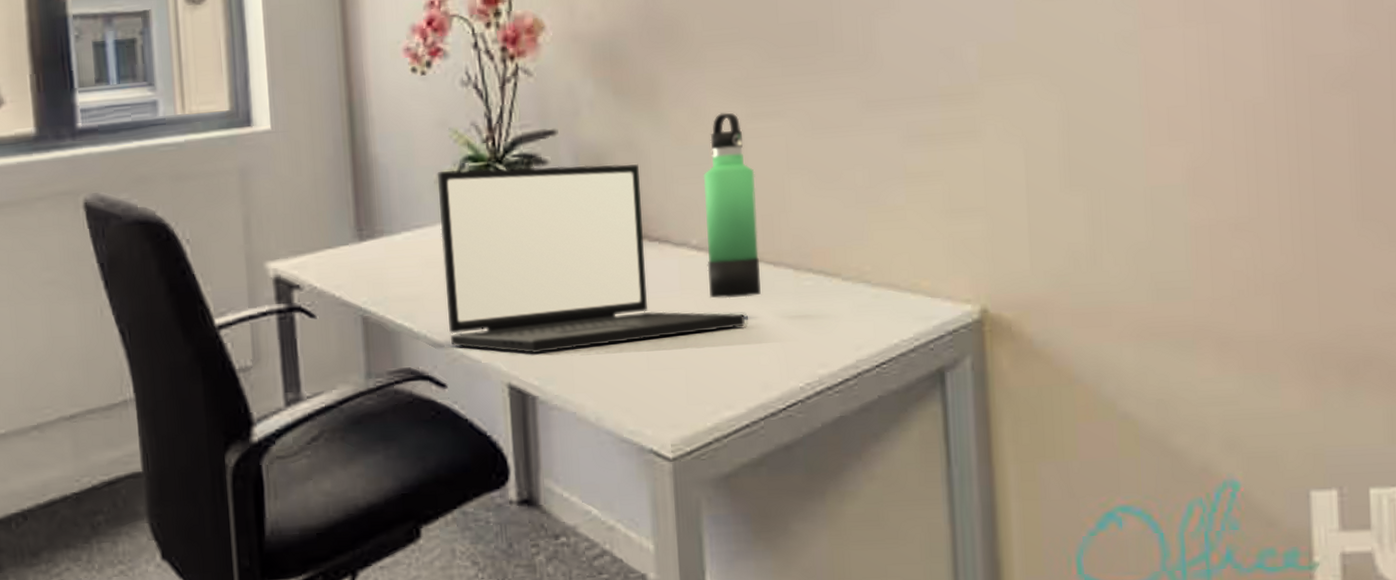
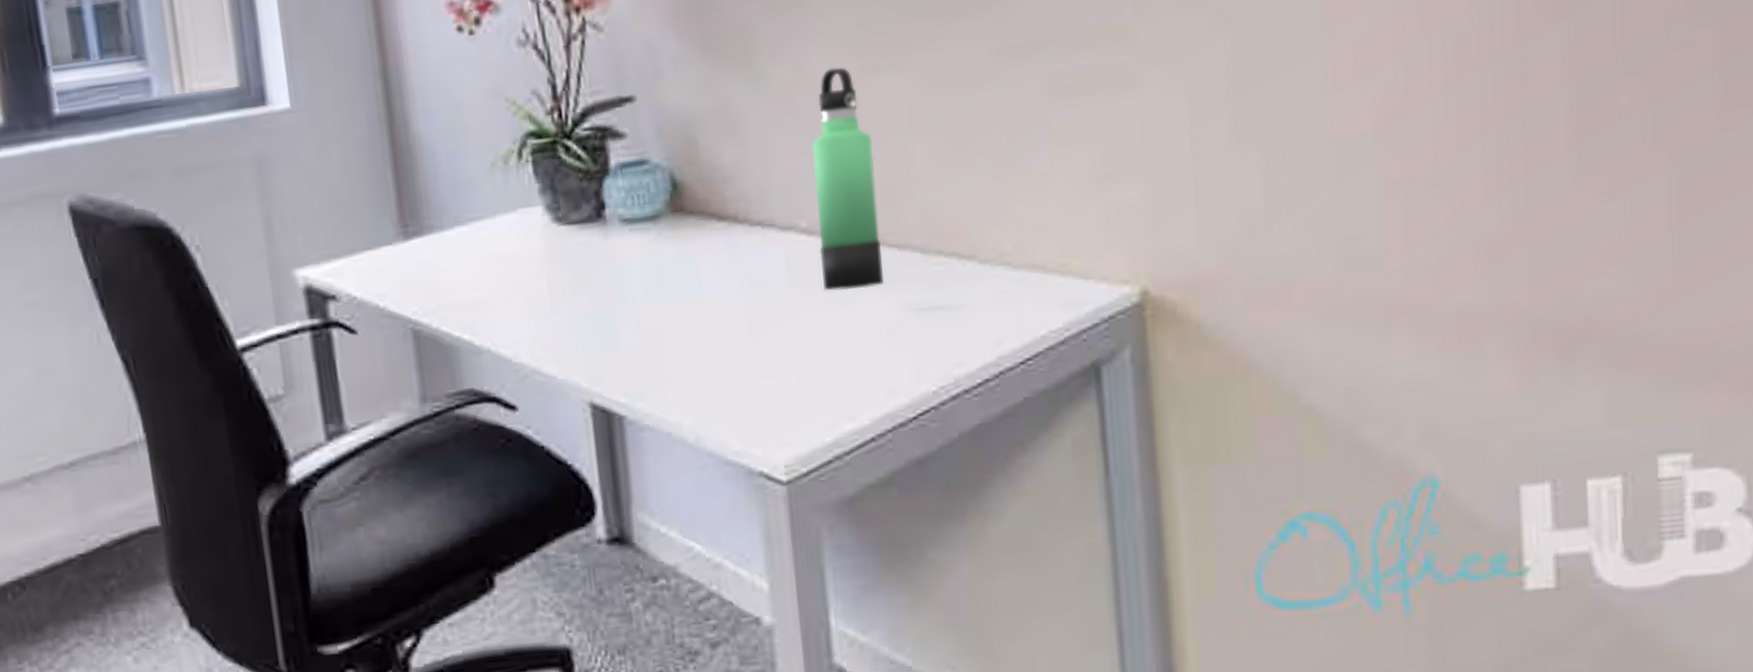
laptop: present [437,164,746,354] -> none [493,134,867,365]

